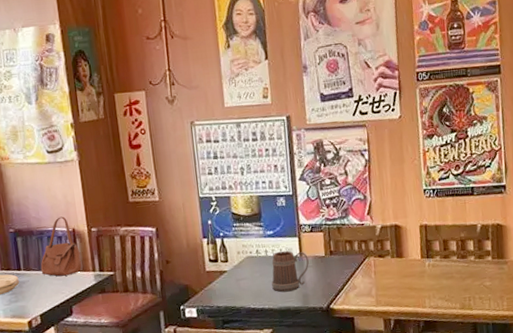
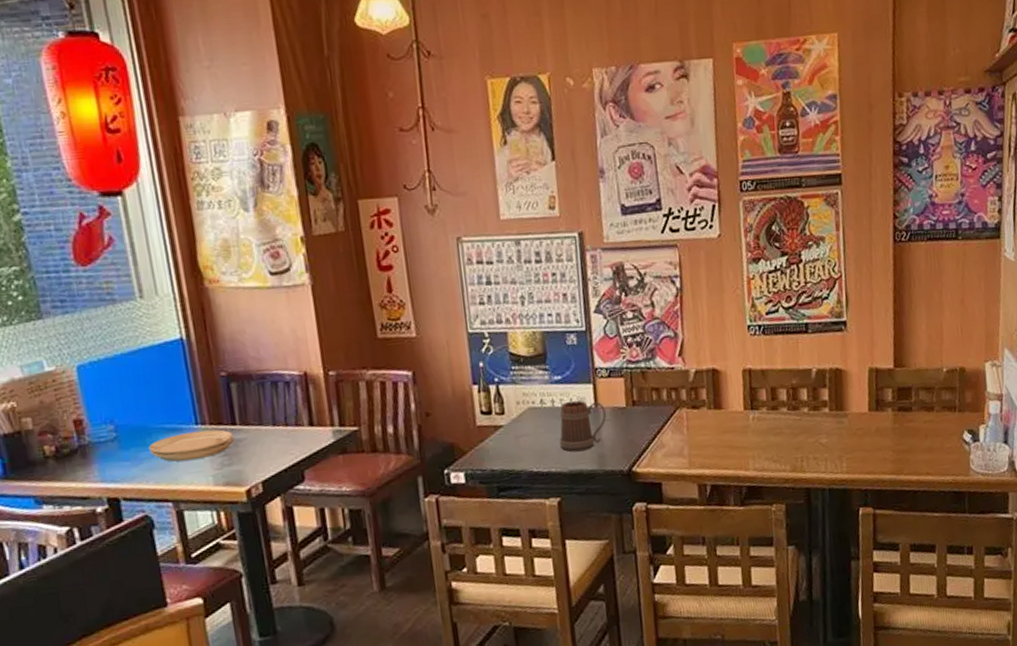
handbag: present [40,216,82,277] -> none [262,356,316,433]

